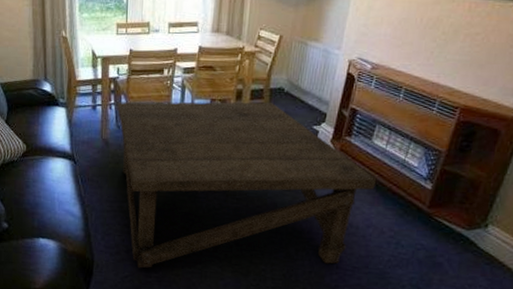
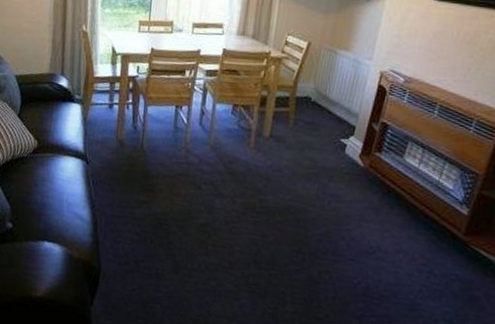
coffee table: present [117,101,377,268] -> none [135,101,409,290]

